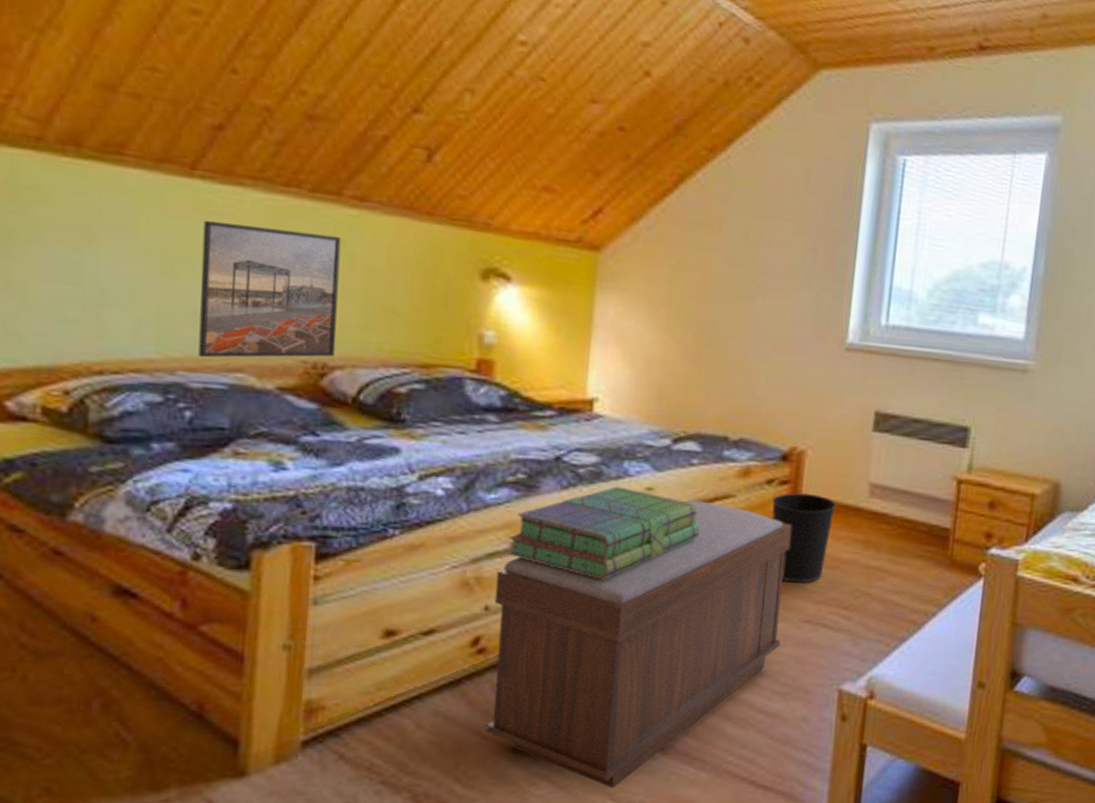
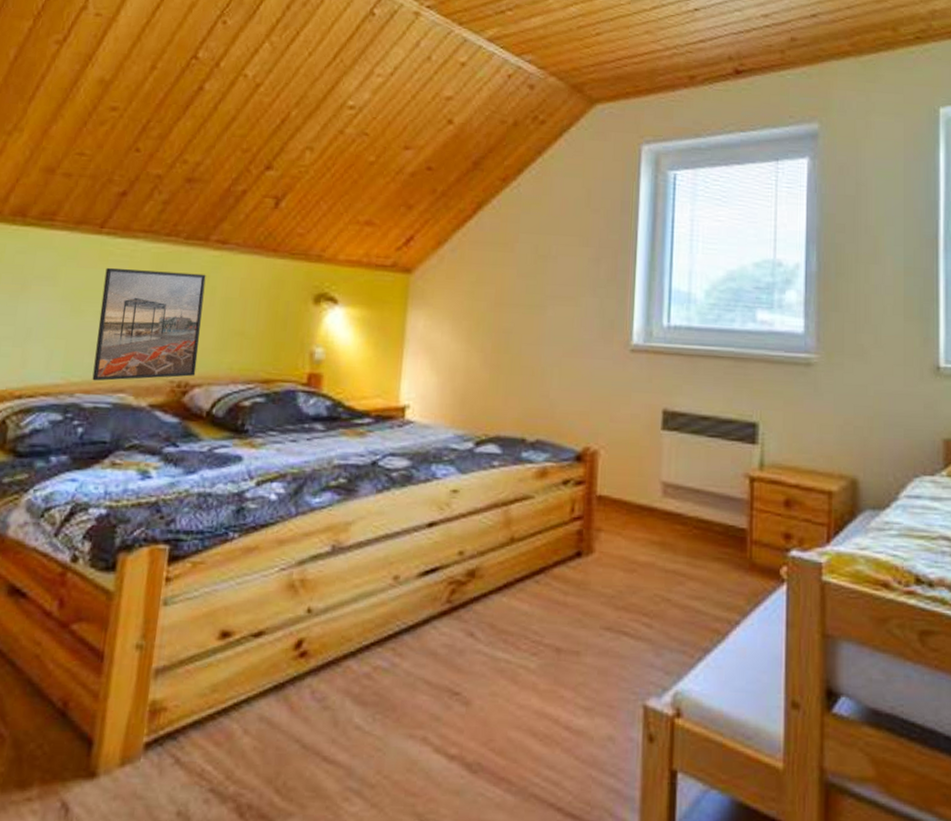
bench: present [485,500,792,789] -> none [304,502,589,809]
stack of books: present [507,486,701,579] -> none [329,489,502,582]
wastebasket: present [771,493,836,583] -> none [568,493,630,587]

